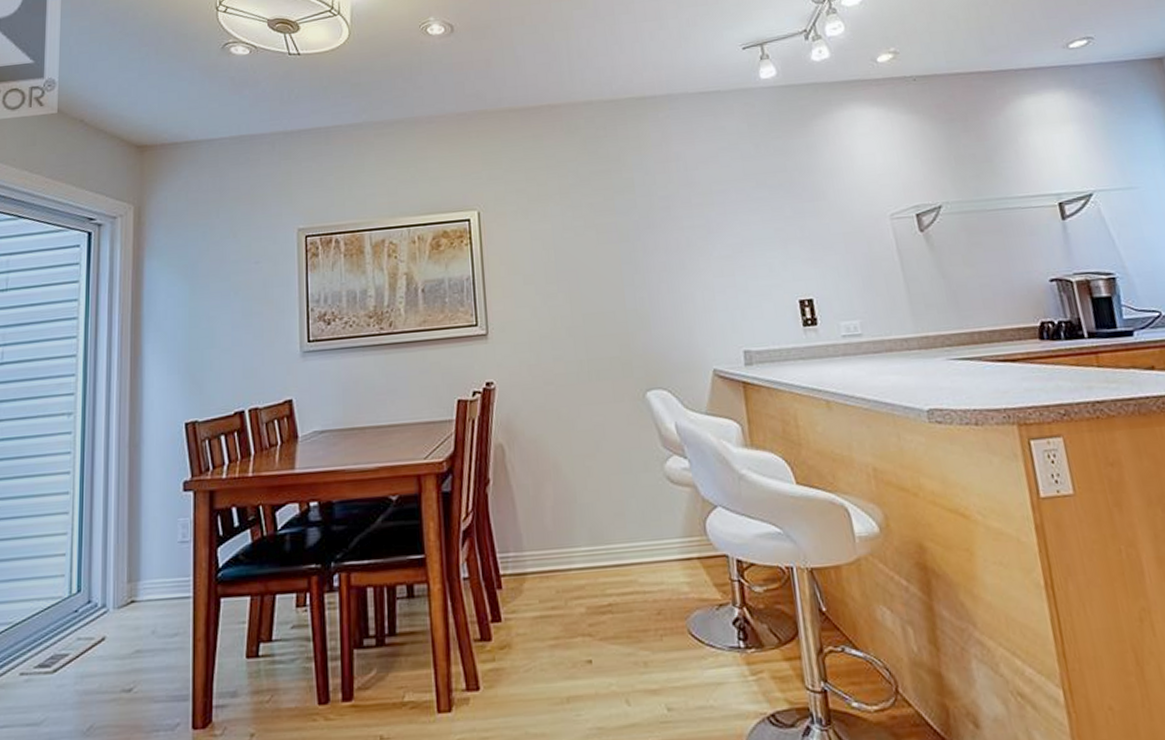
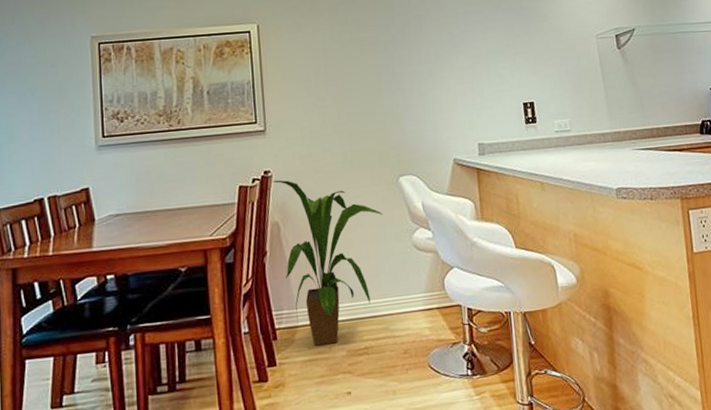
house plant: none [496,393,628,599] -> present [273,180,383,346]

